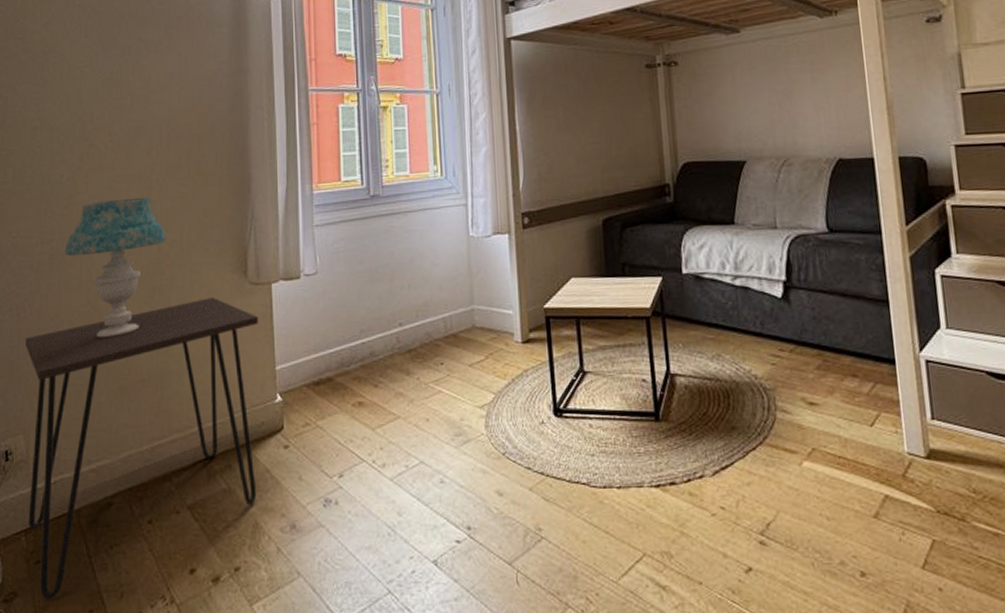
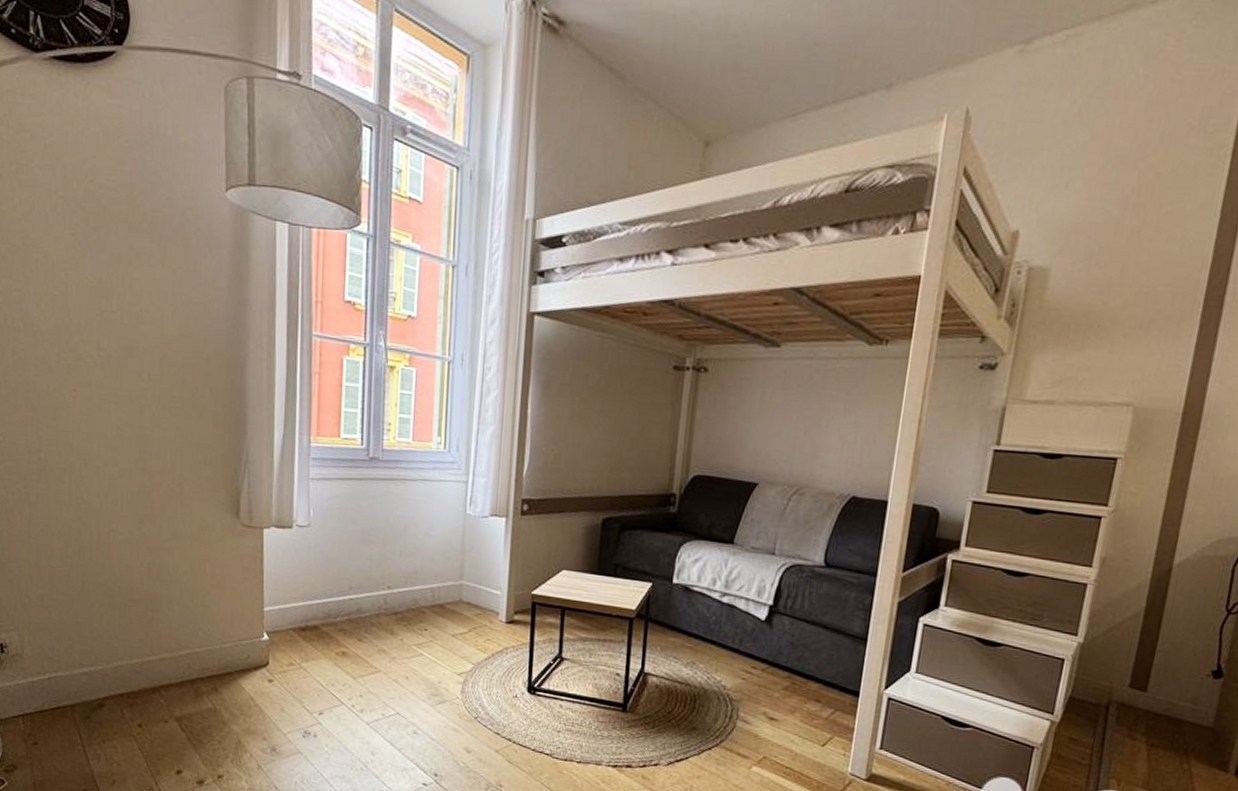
desk: present [24,297,258,600] -> none [15,532,248,776]
table lamp: present [64,197,166,338] -> none [53,418,157,556]

